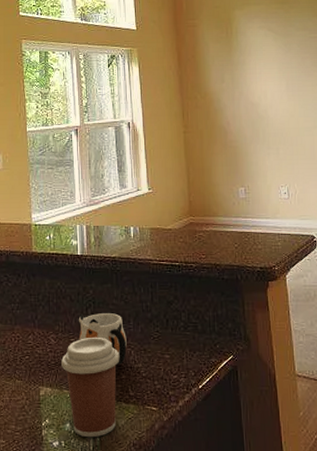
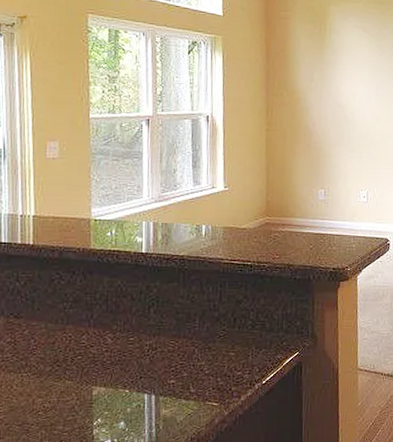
coffee cup: present [61,336,120,438] -> none [118,335,183,435]
mug: present [78,313,127,365] -> none [138,312,191,363]

